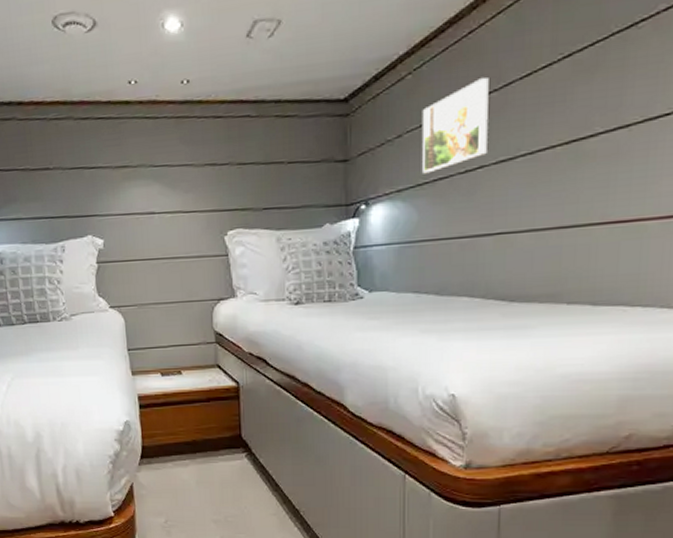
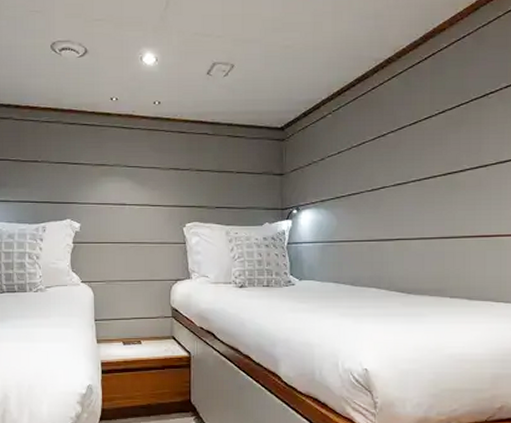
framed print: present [421,78,489,174] -> none [339,122,387,189]

